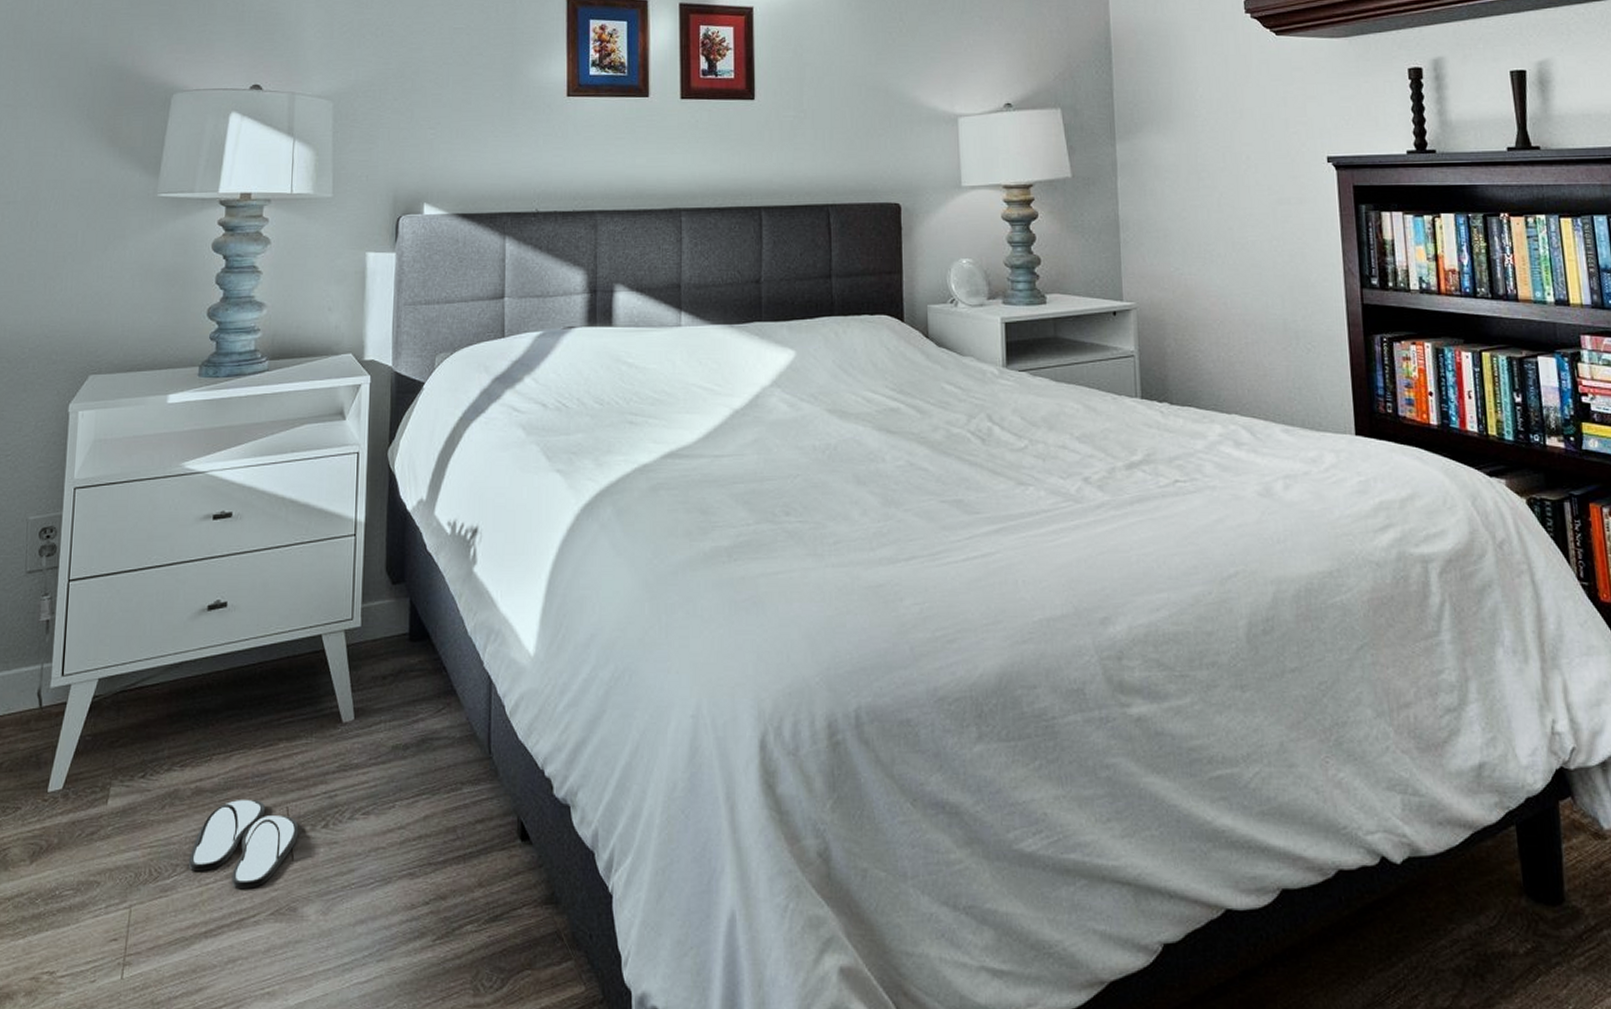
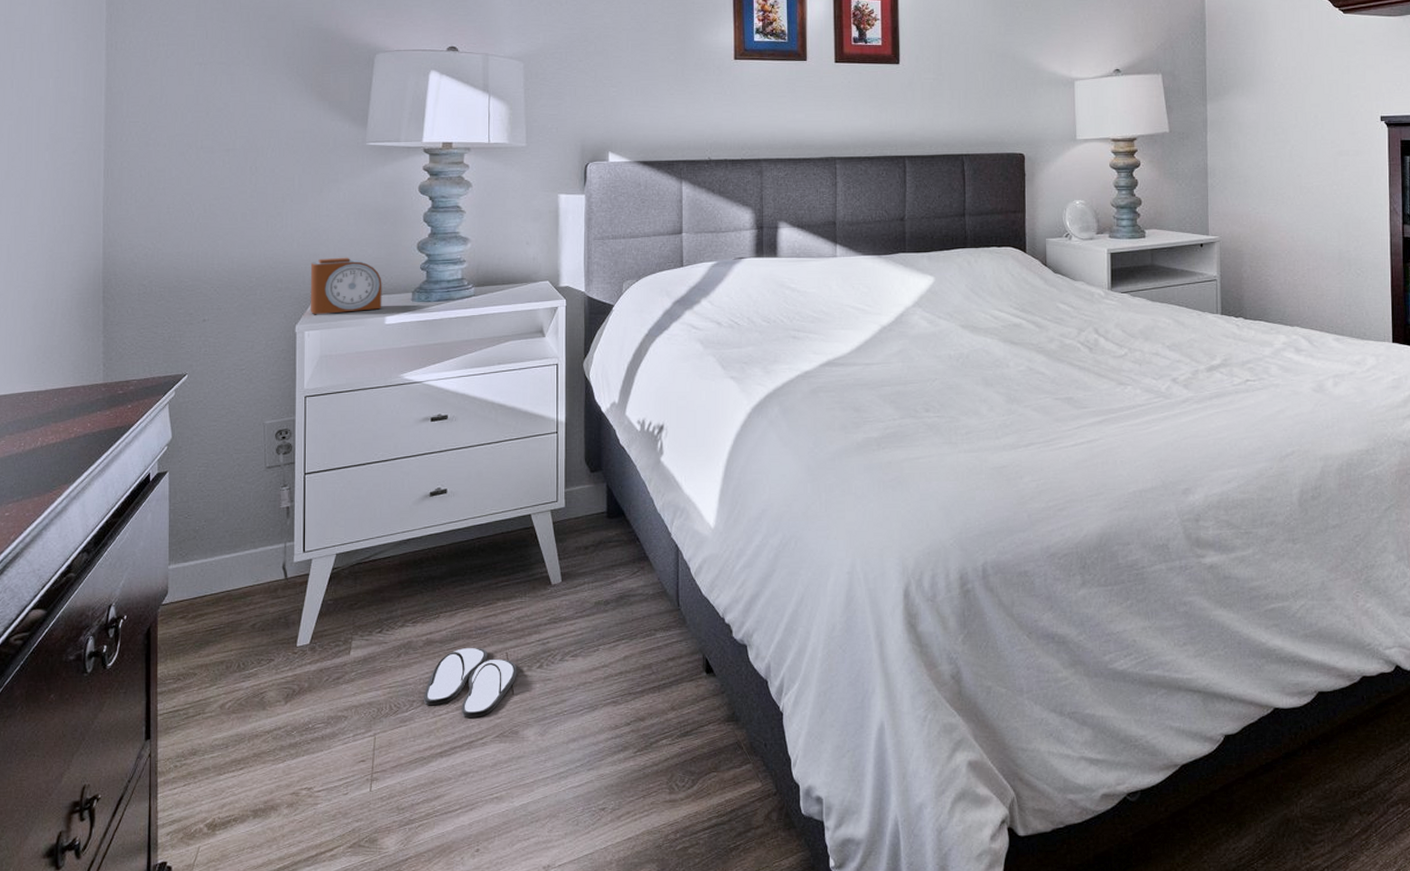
alarm clock: none [85,325,167,392] -> present [310,257,382,315]

